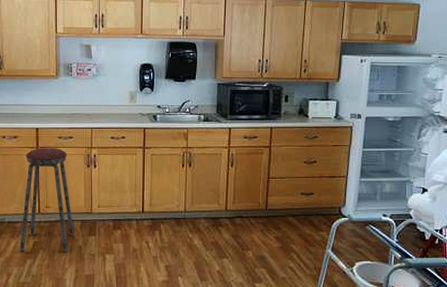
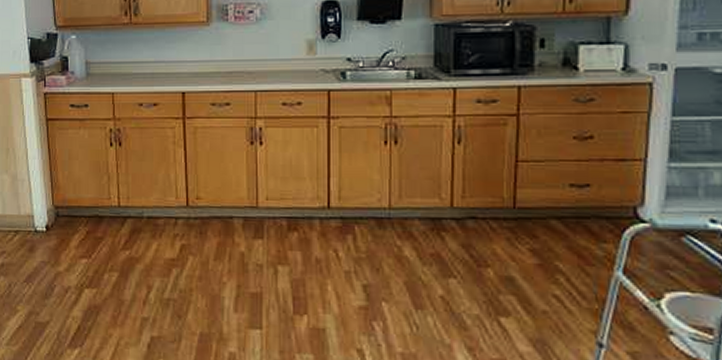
music stool: present [19,148,75,253] -> none [162,119,235,261]

